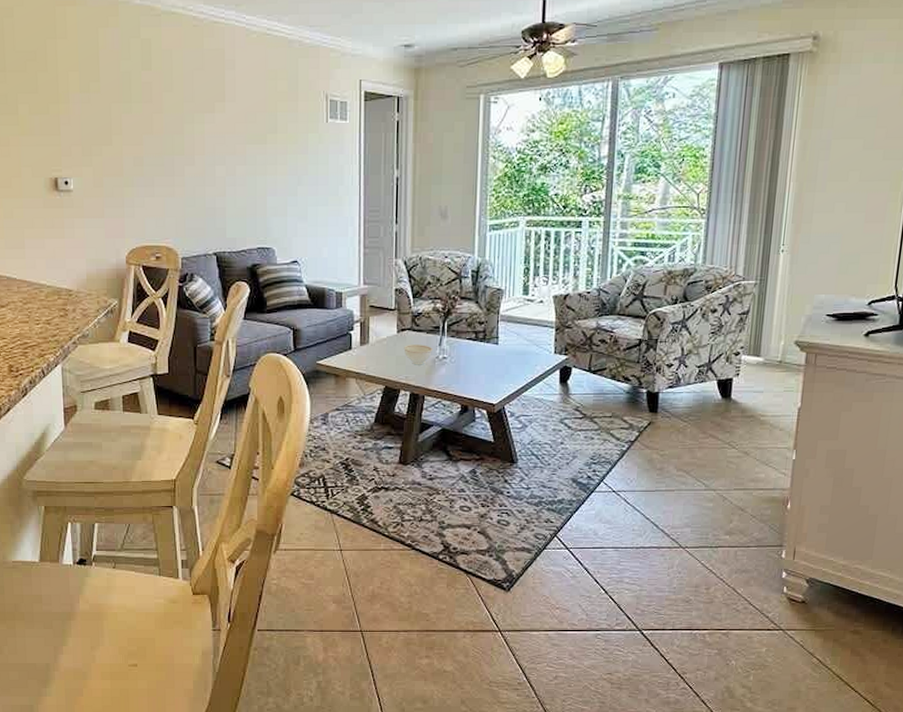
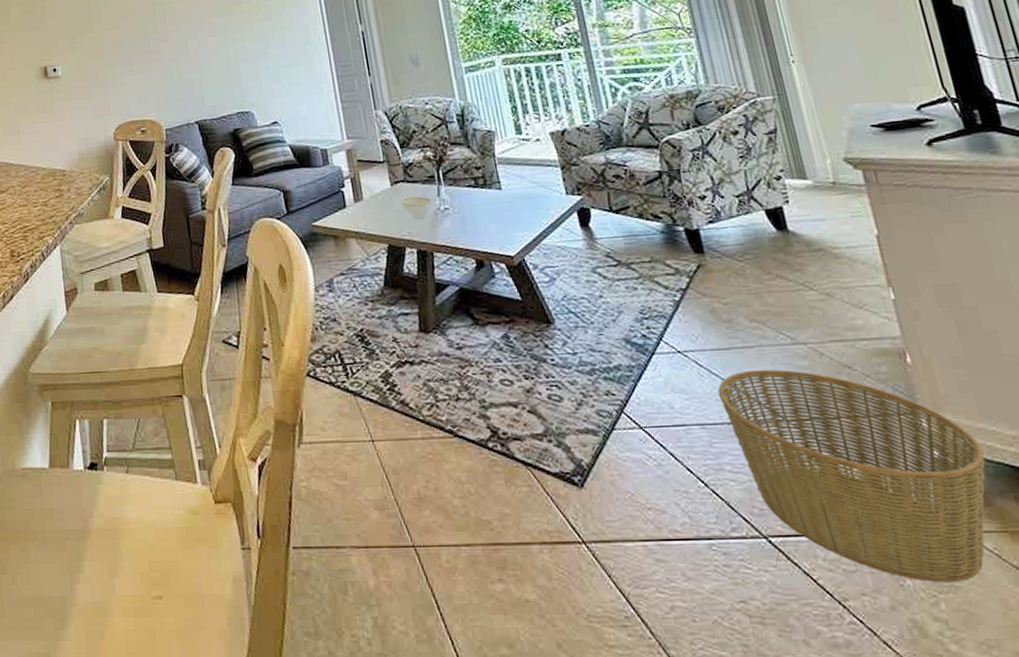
basket: none [635,508,819,663] -> present [717,369,986,583]

